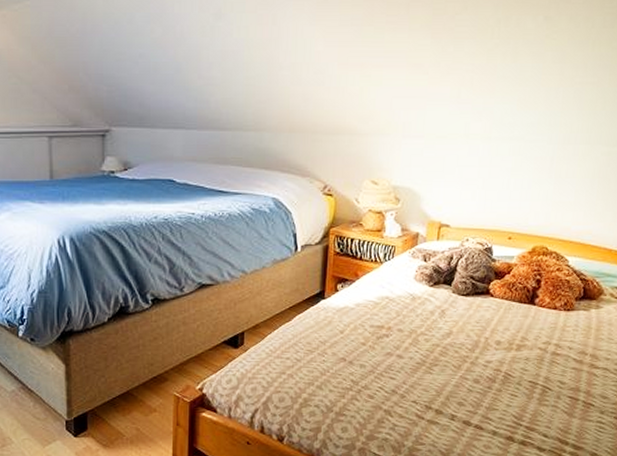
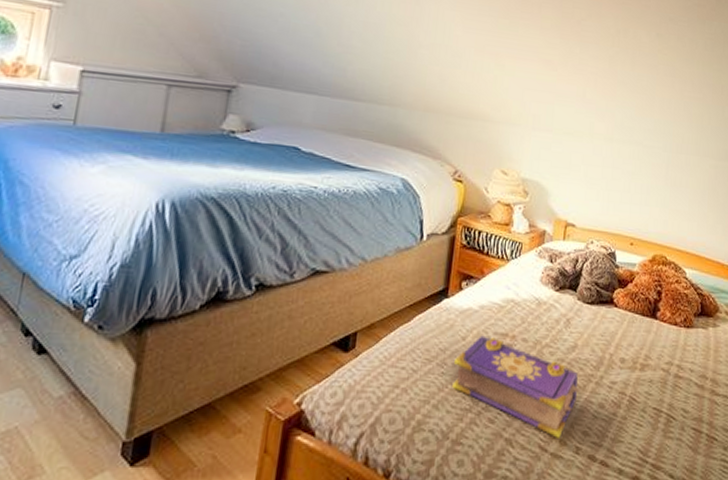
book: none [333,328,456,408] -> present [452,335,581,438]

